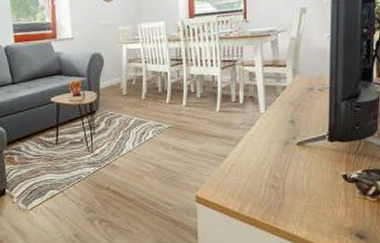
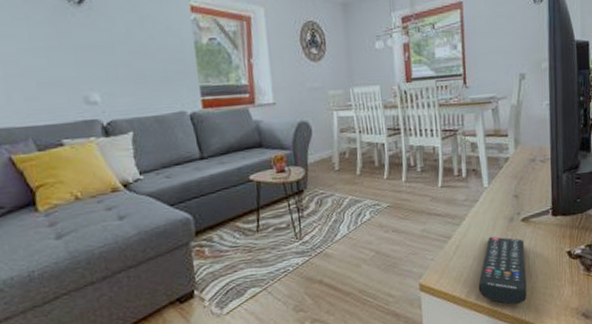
remote control: none [251,157,299,221] -> present [478,236,527,305]

